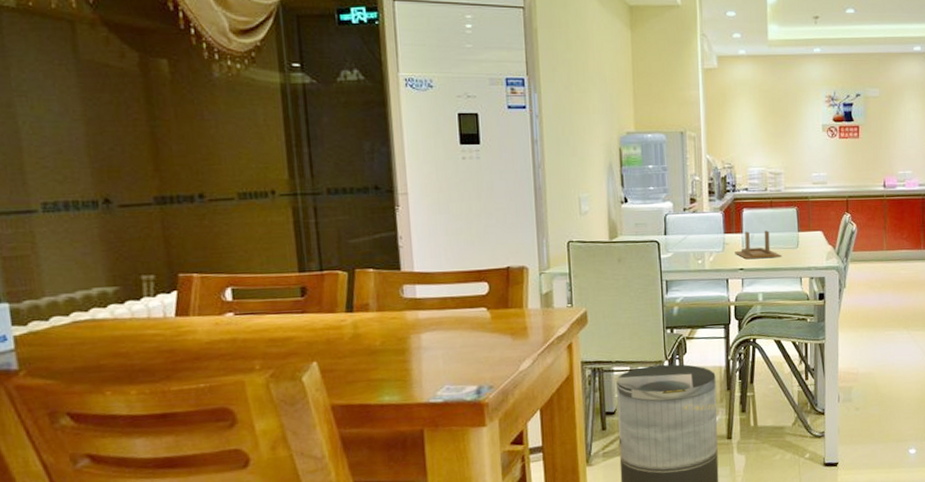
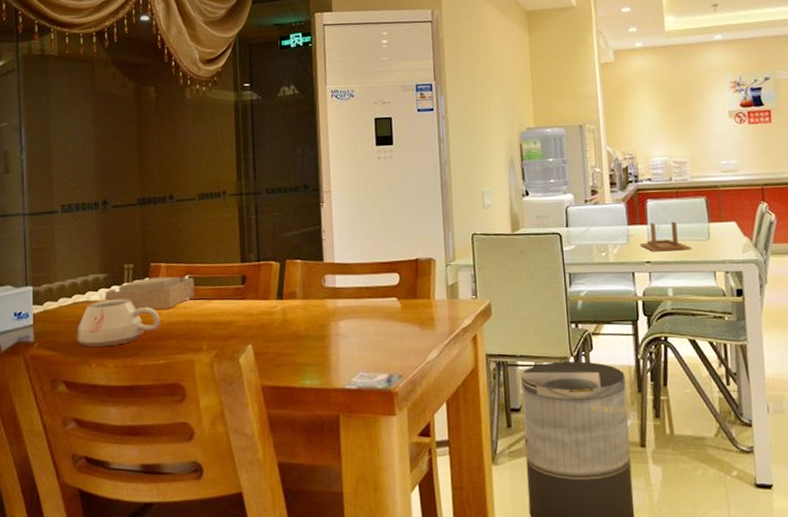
cup: none [80,315,198,374] -> present [77,298,161,348]
napkin holder: none [116,288,241,329] -> present [105,276,195,311]

